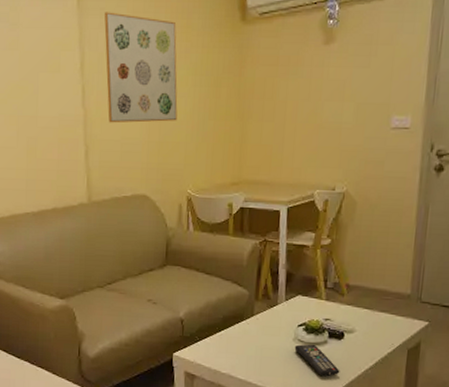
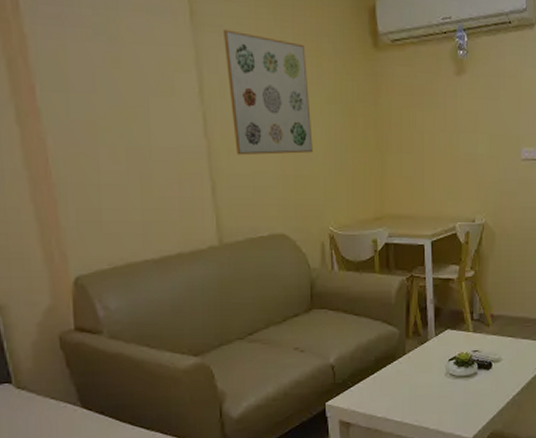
remote control: present [294,344,340,376] -> none [447,377,491,407]

